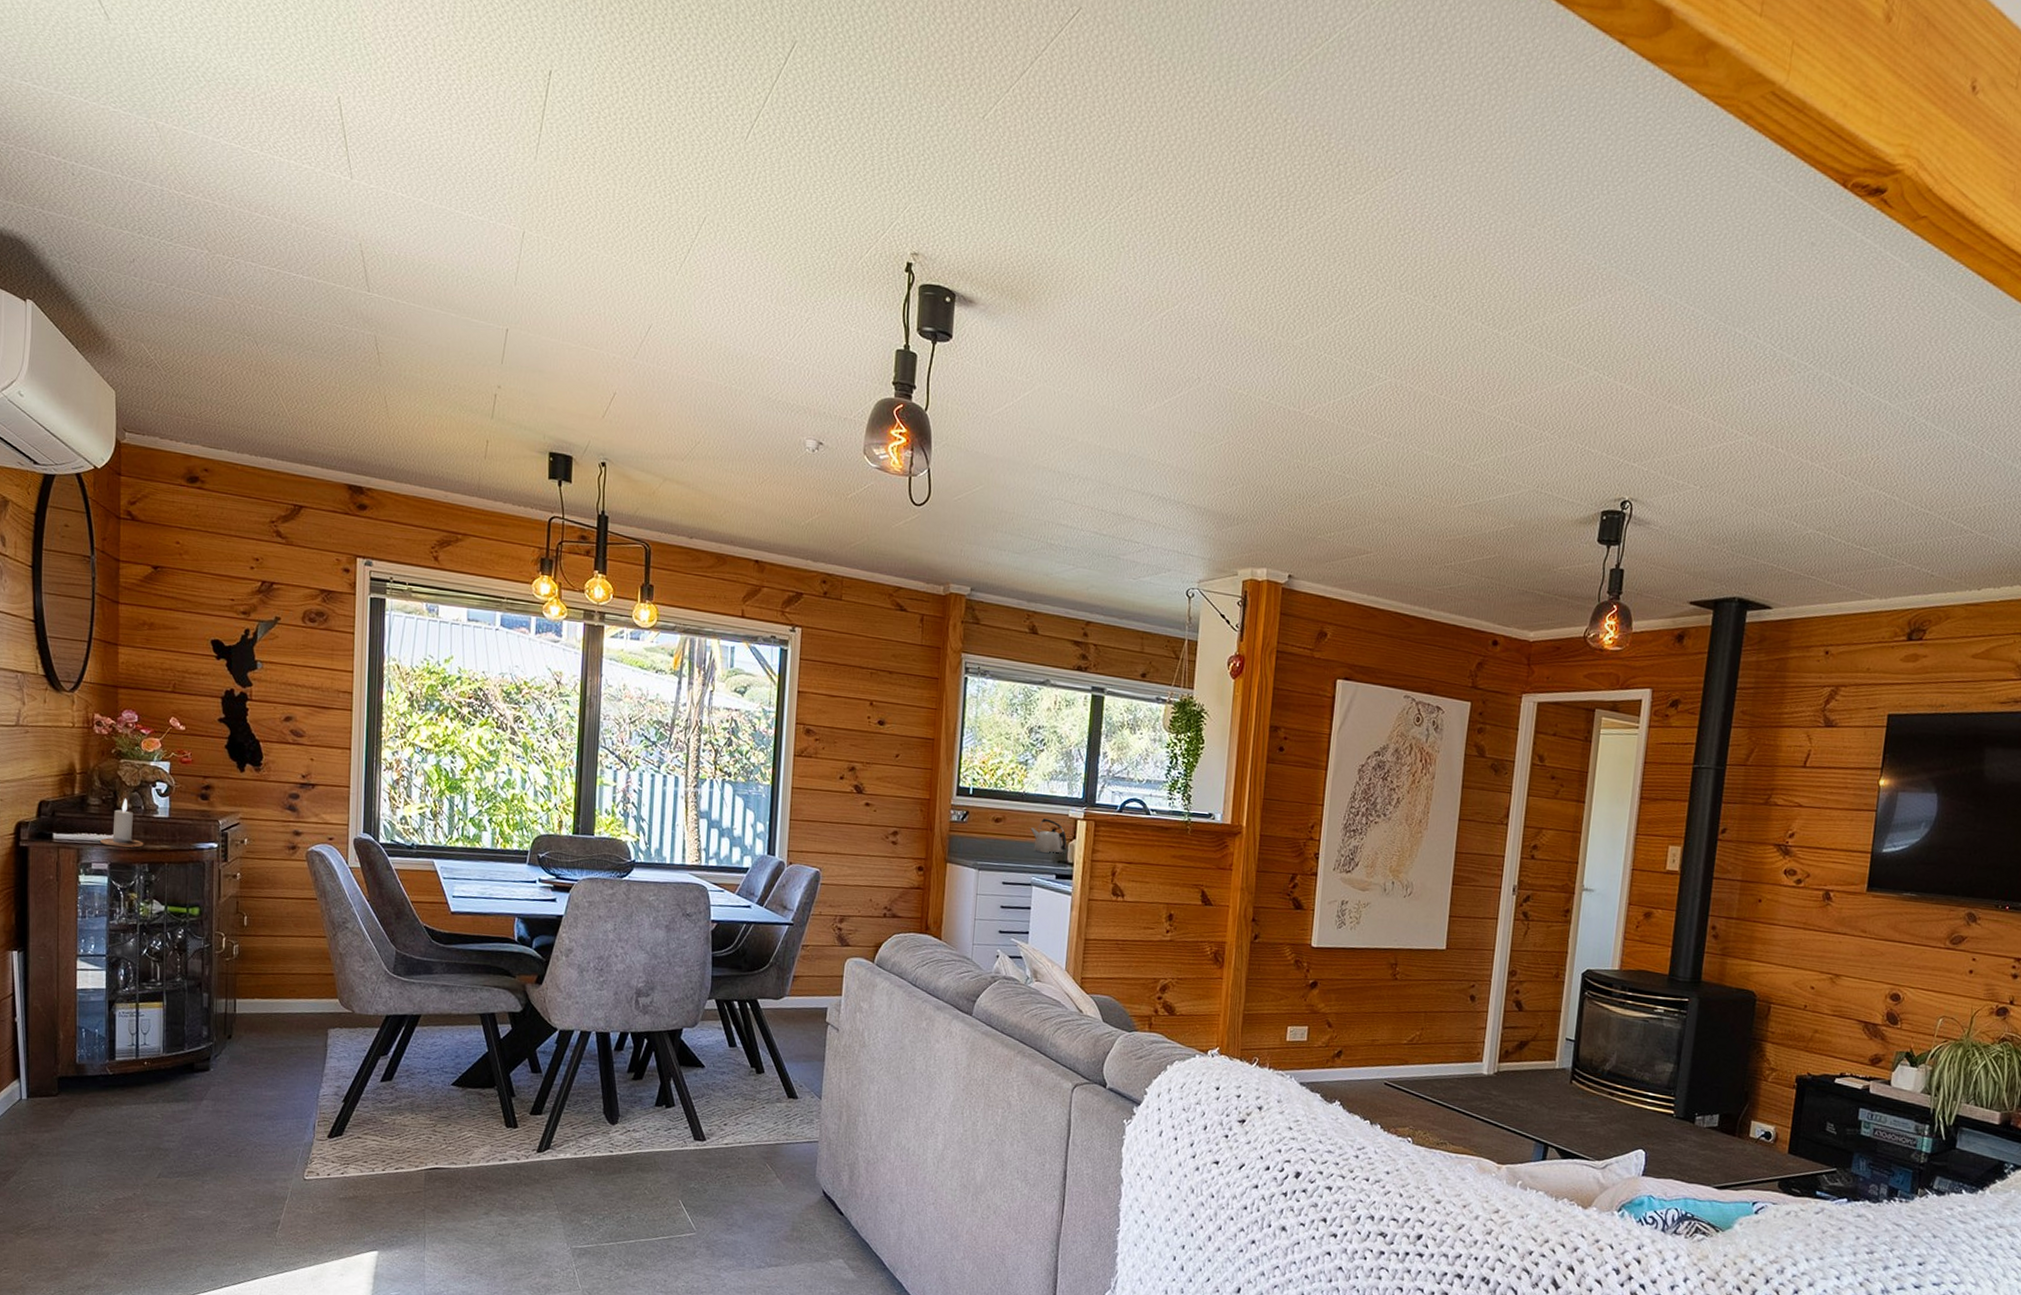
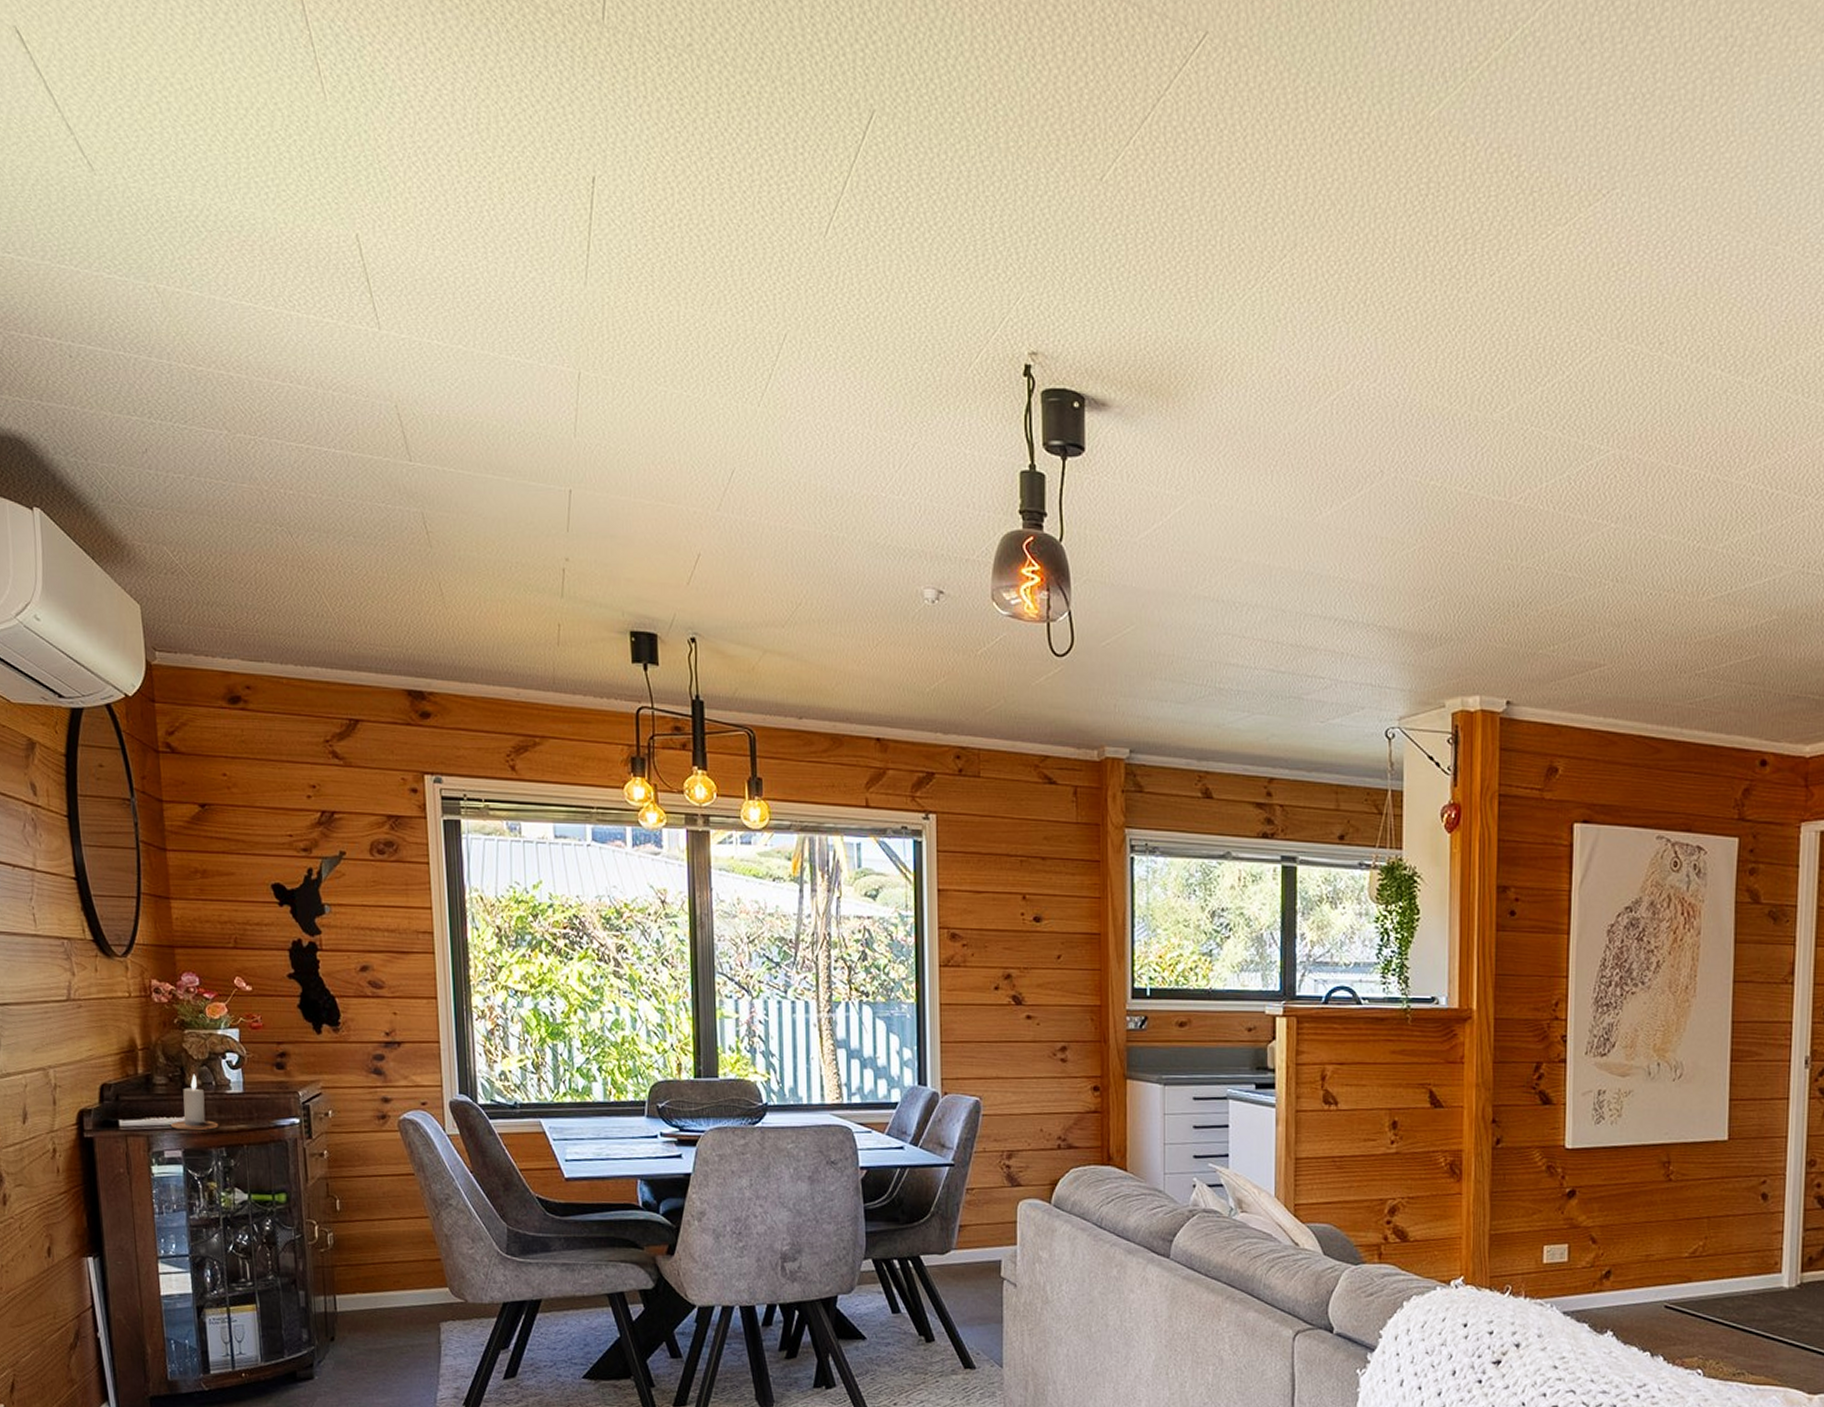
kettle: present [1030,818,1067,854] -> none [1221,1018,1266,1060]

